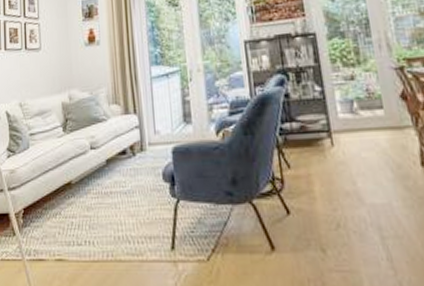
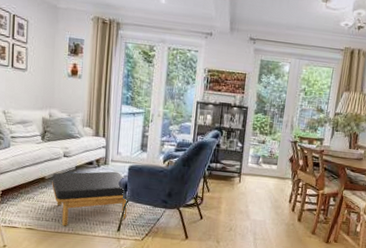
ottoman: none [79,158,180,251] -> present [52,171,127,226]

